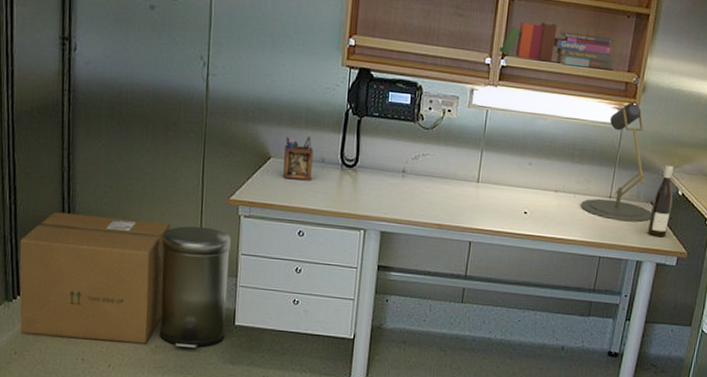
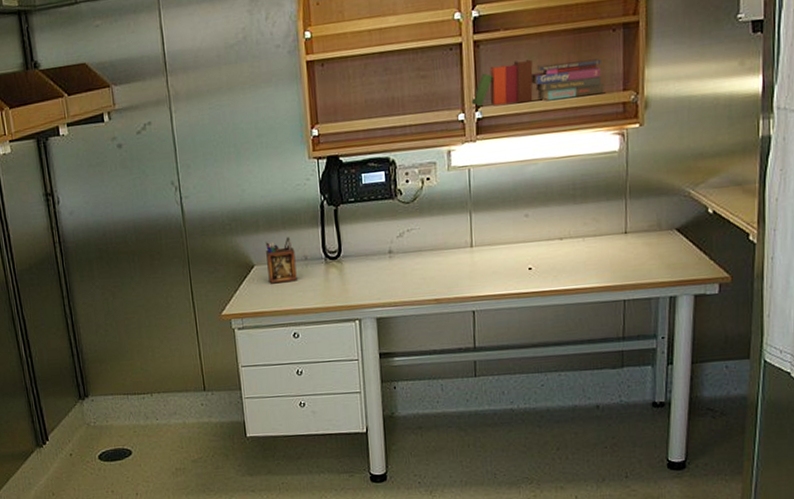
box: present [19,212,171,344] -> none [40,349,177,475]
pedal bin: present [159,226,231,349] -> none [164,346,239,467]
desk lamp: present [581,102,652,222] -> none [592,122,679,257]
bottle: present [647,165,674,238] -> none [676,182,703,266]

